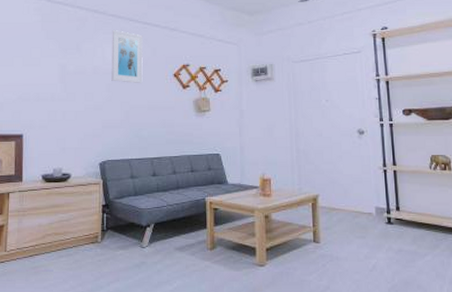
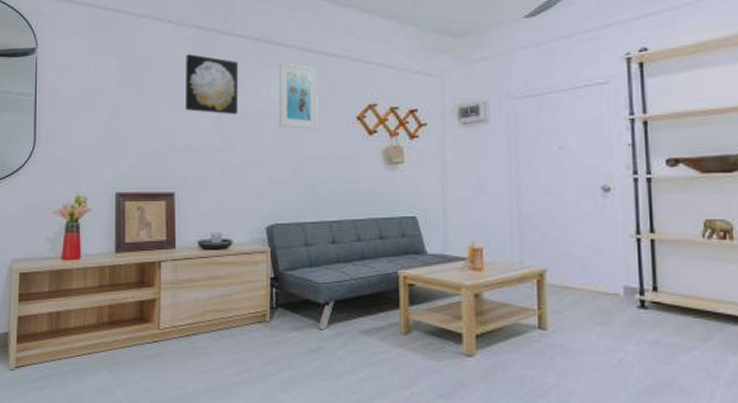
wall art: none [35,21,80,71] -> present [186,54,239,115]

